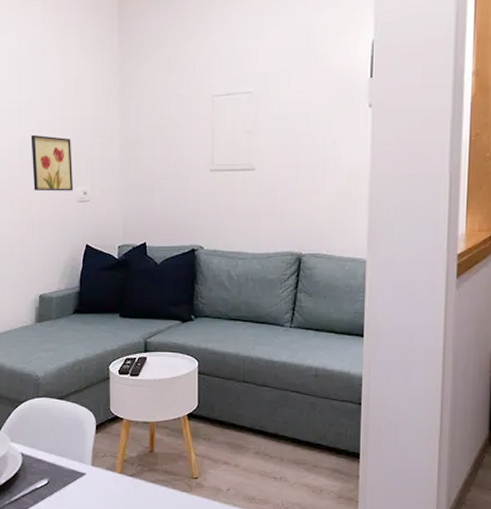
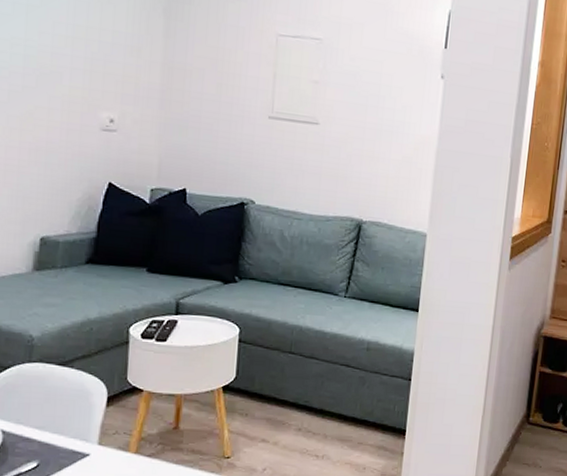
wall art: present [31,134,74,192] -> none [41,38,97,116]

